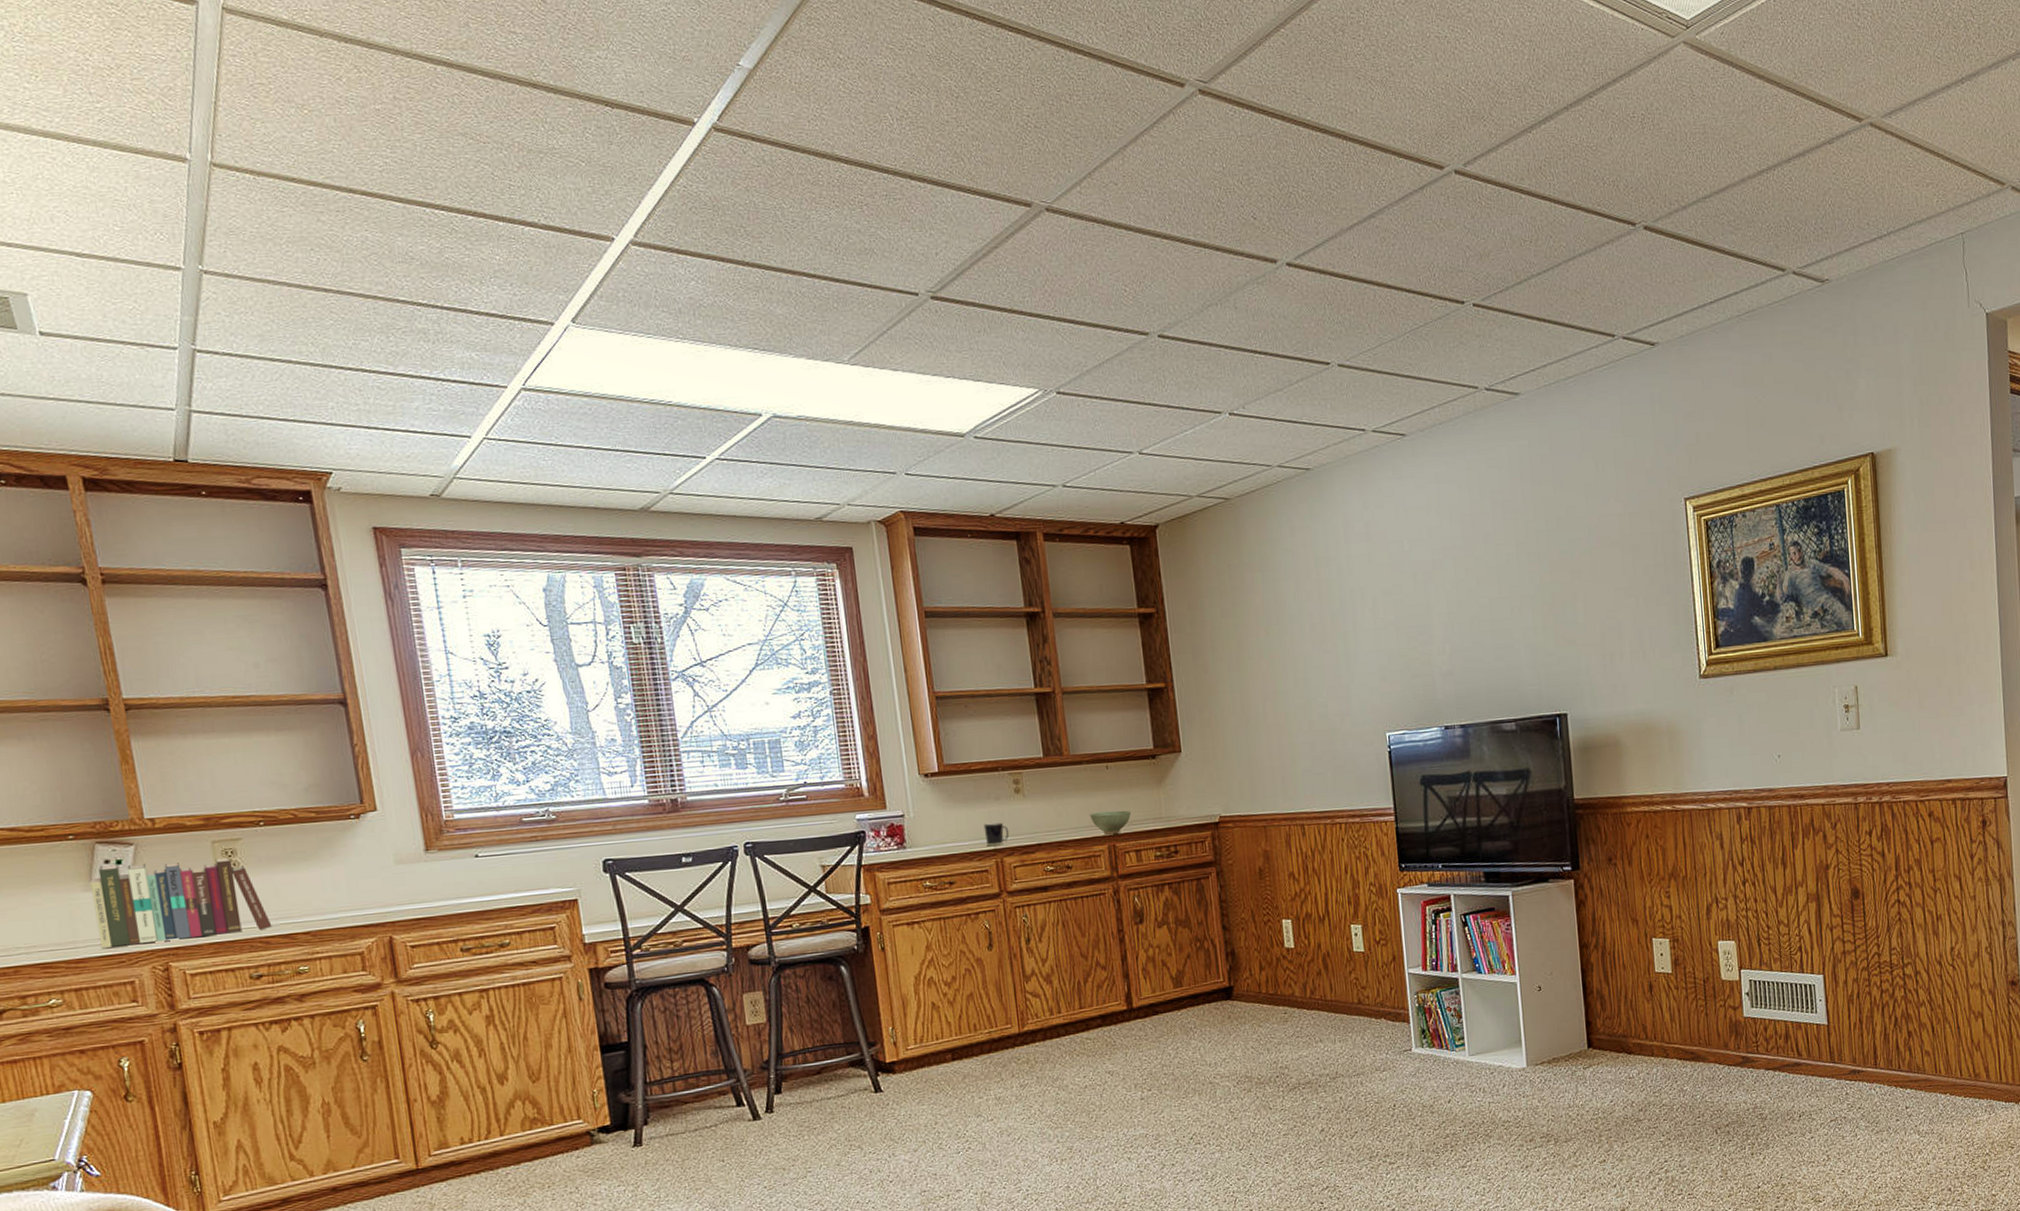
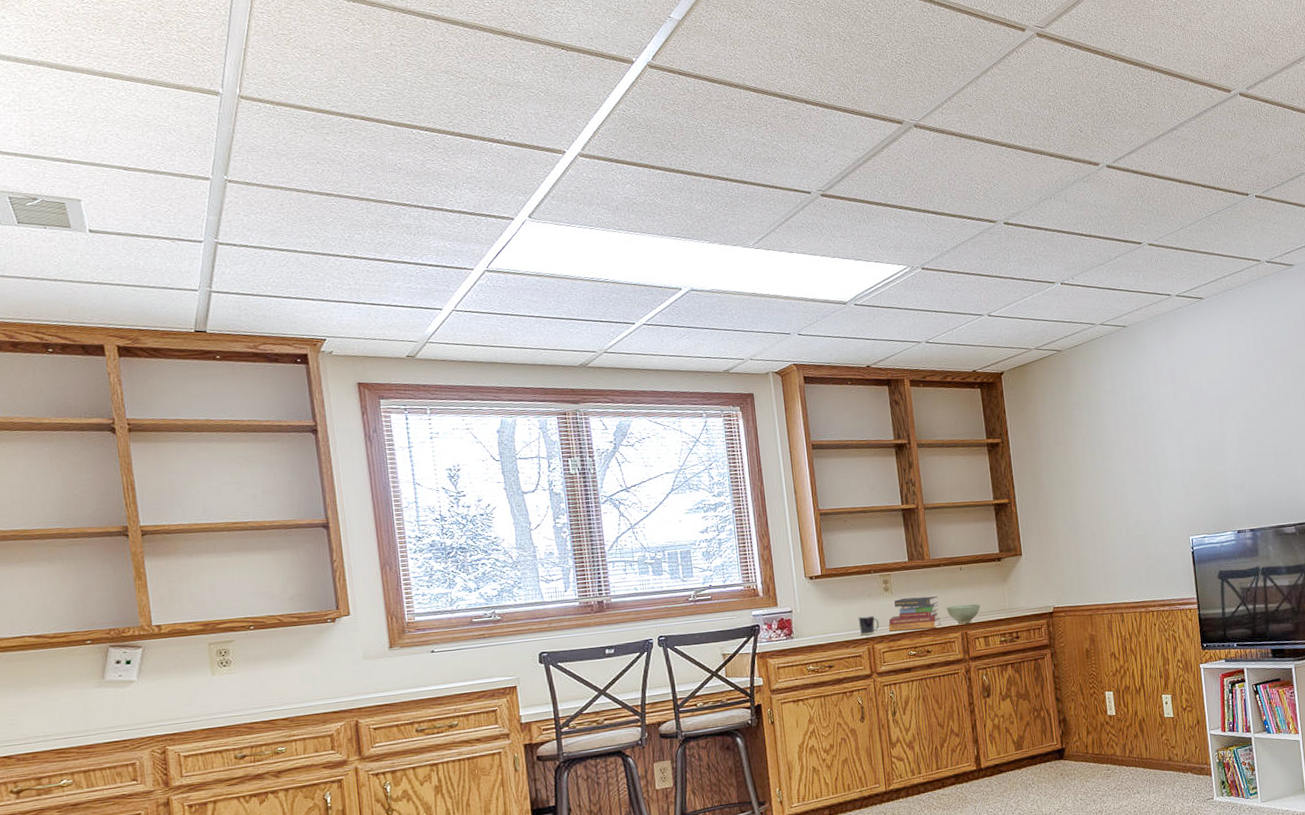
books: present [90,857,272,949] -> none [103,656,256,736]
books: none [1020,800,1083,842] -> present [888,596,941,632]

